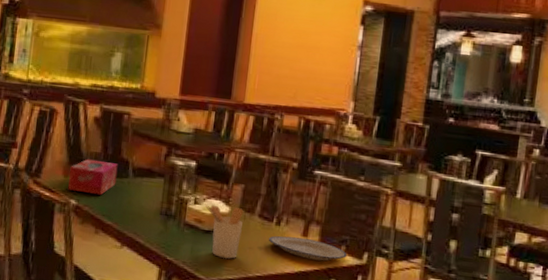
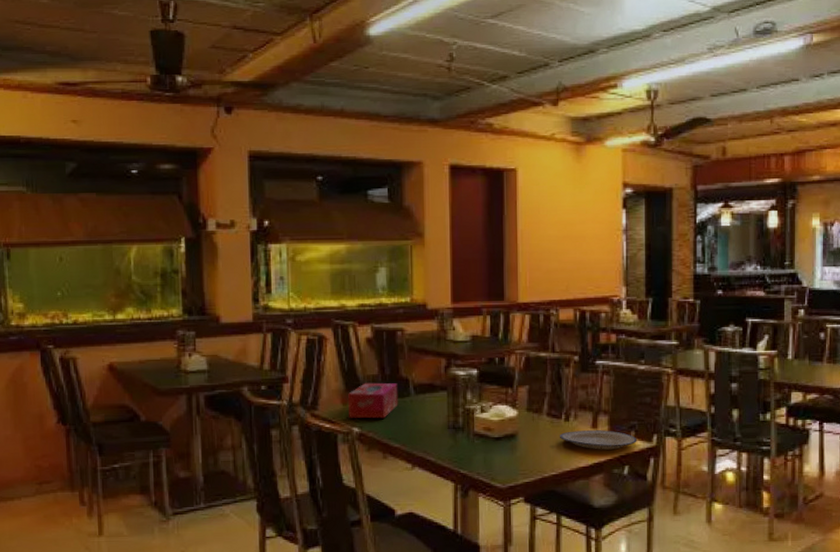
utensil holder: present [205,203,244,259] -> none [492,409,532,463]

